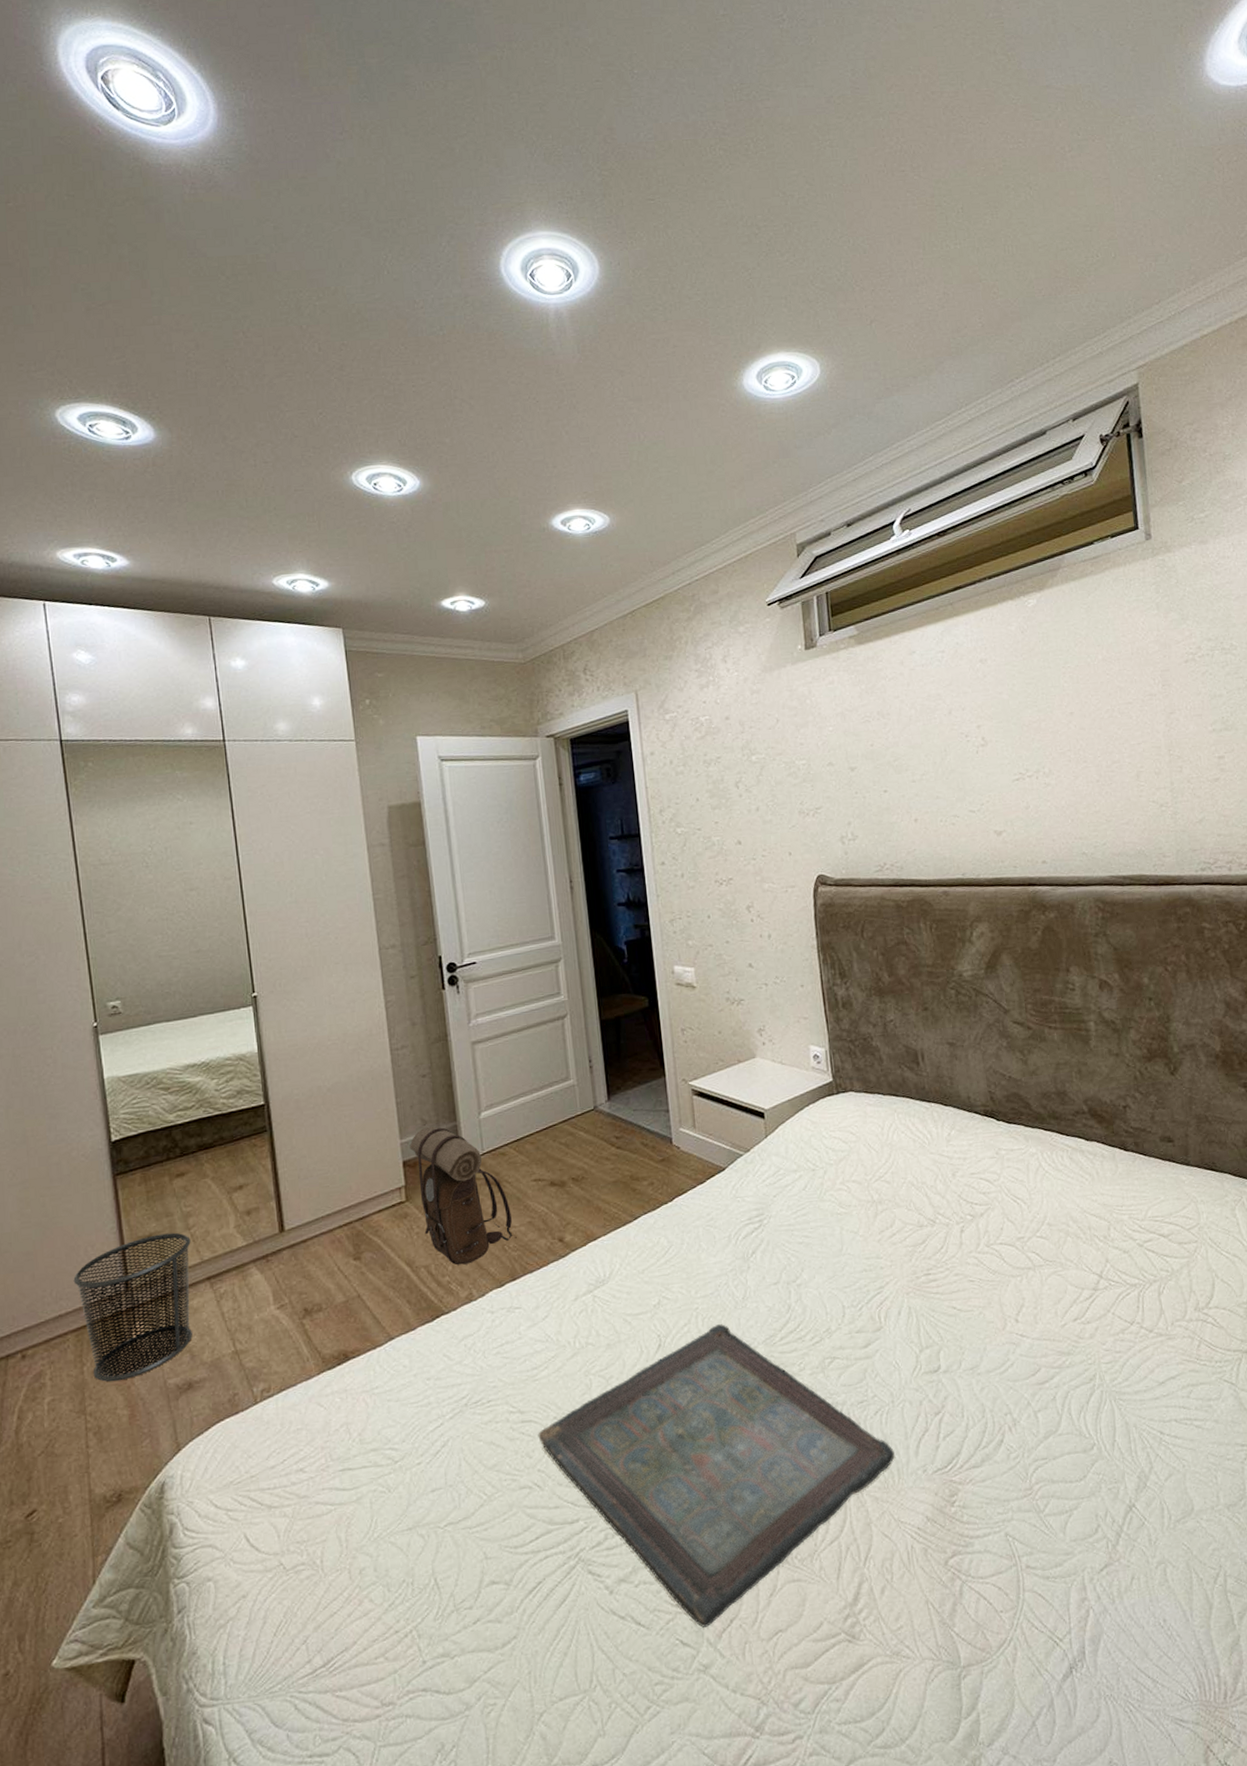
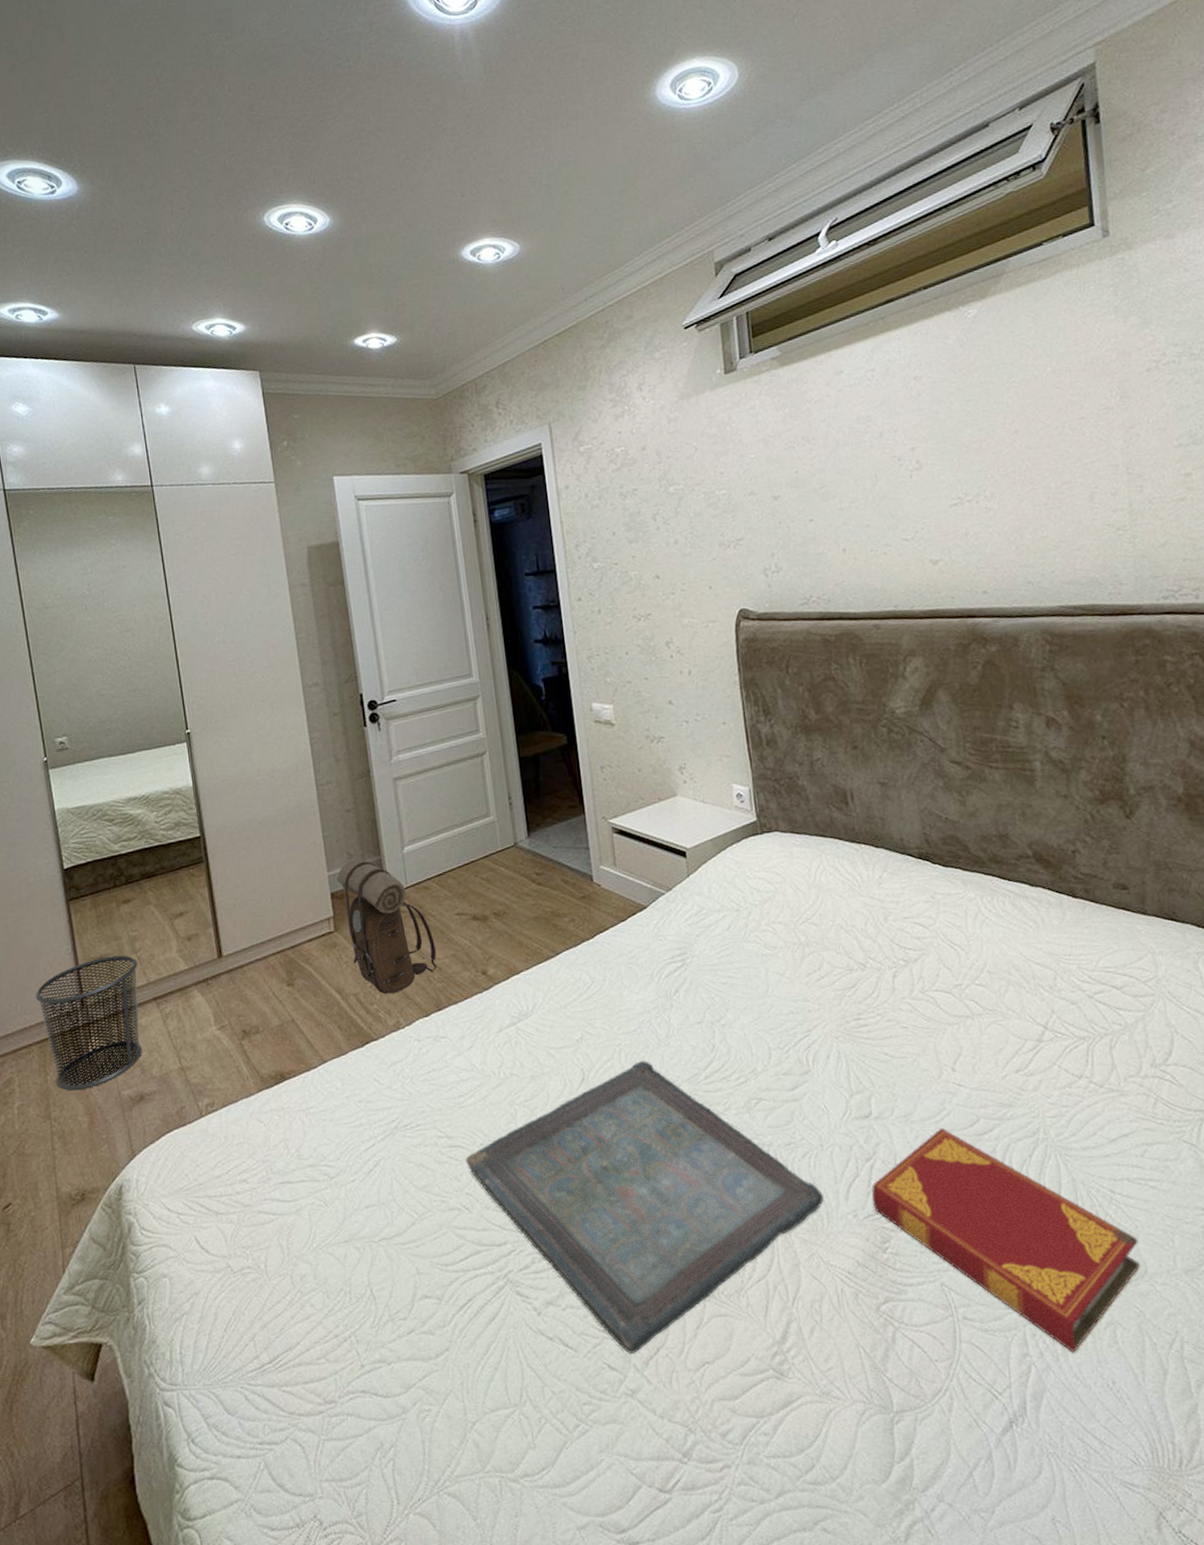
hardback book: none [940,1378,1188,1594] -> present [871,1127,1141,1352]

